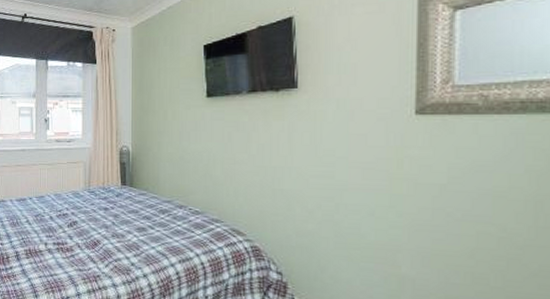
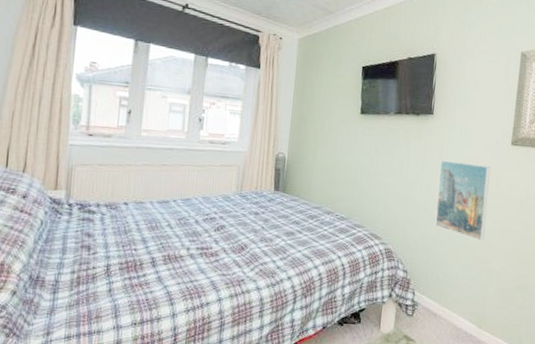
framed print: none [312,140,387,239] -> present [435,159,491,242]

